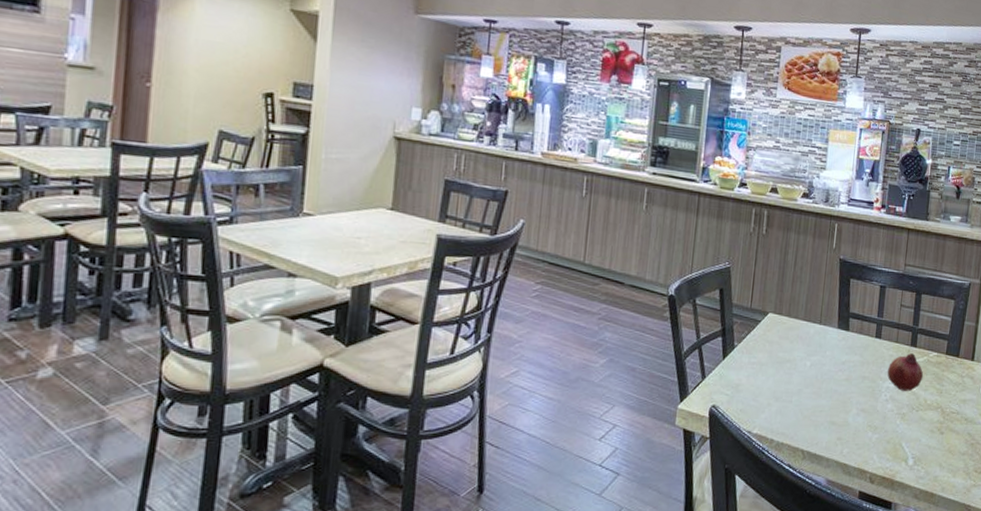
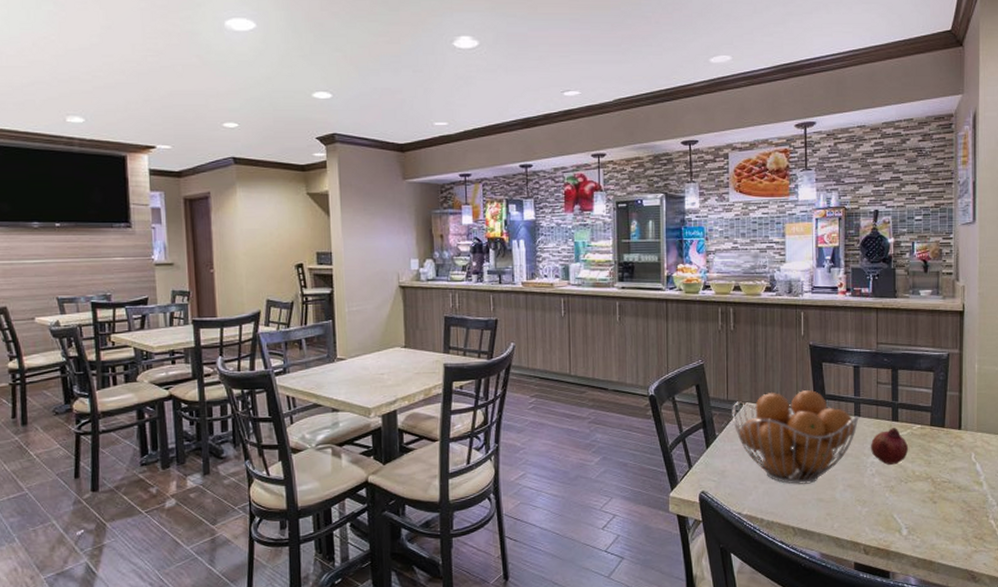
fruit basket: none [753,305,880,405] -> present [732,390,859,485]

